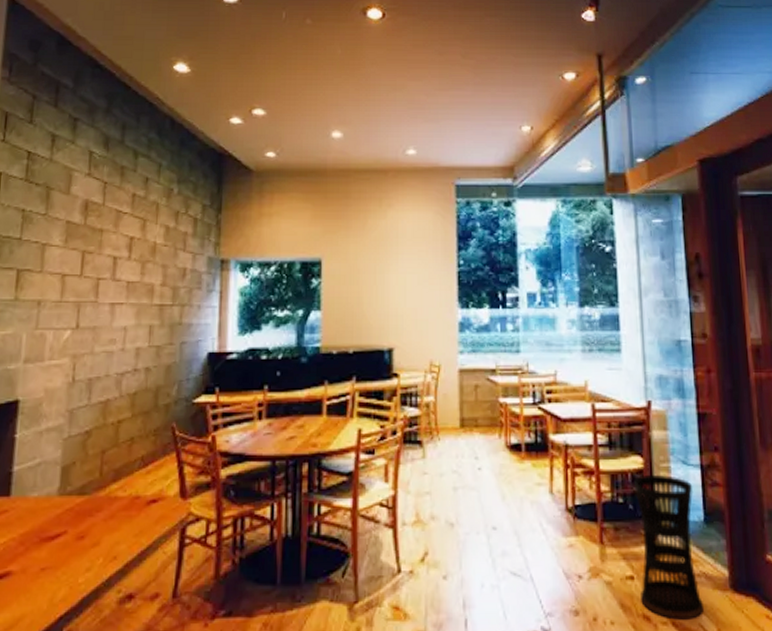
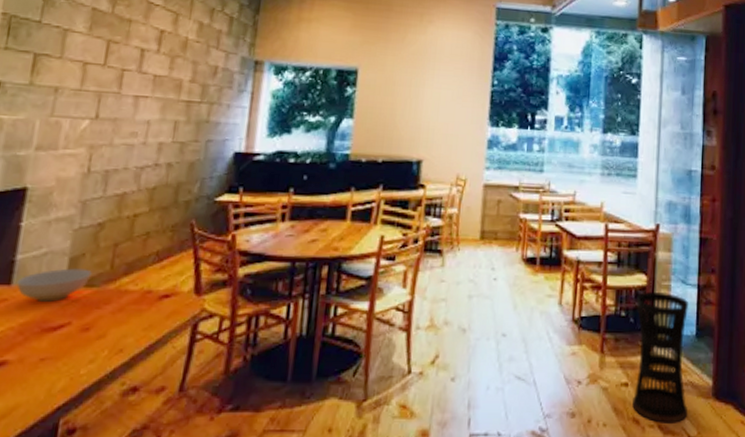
bowl: none [15,477,83,511] -> present [16,268,92,302]

